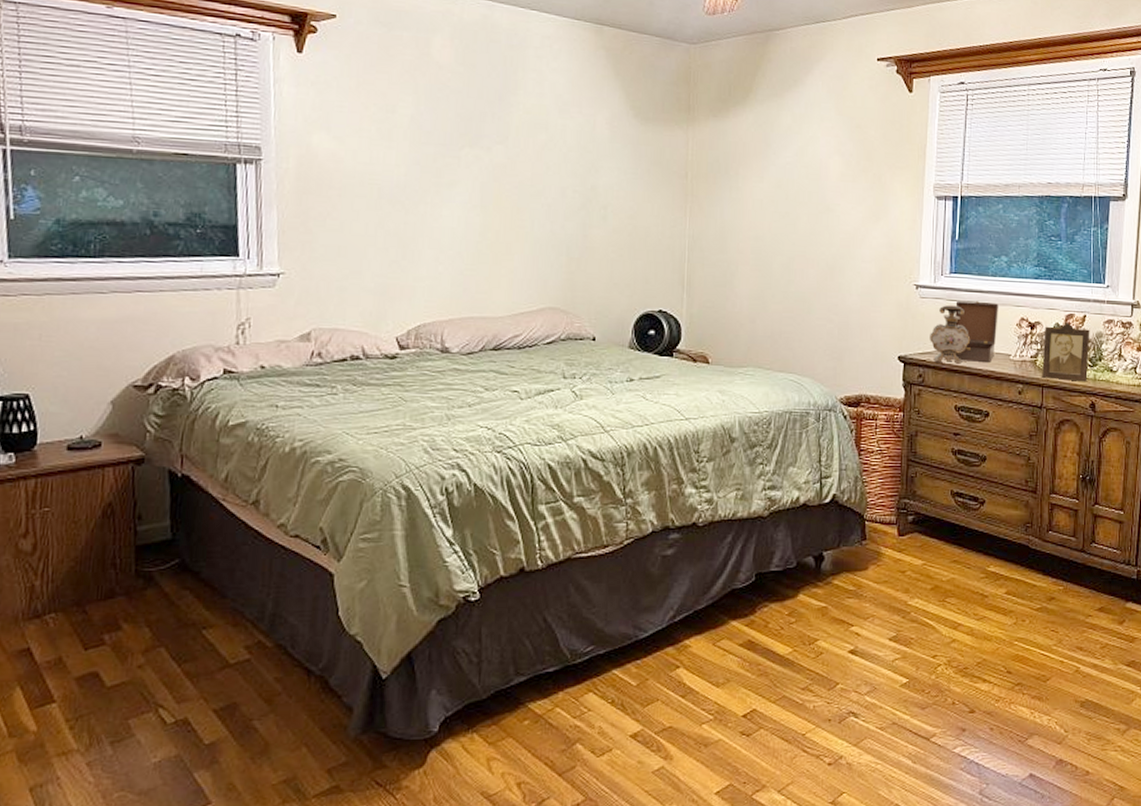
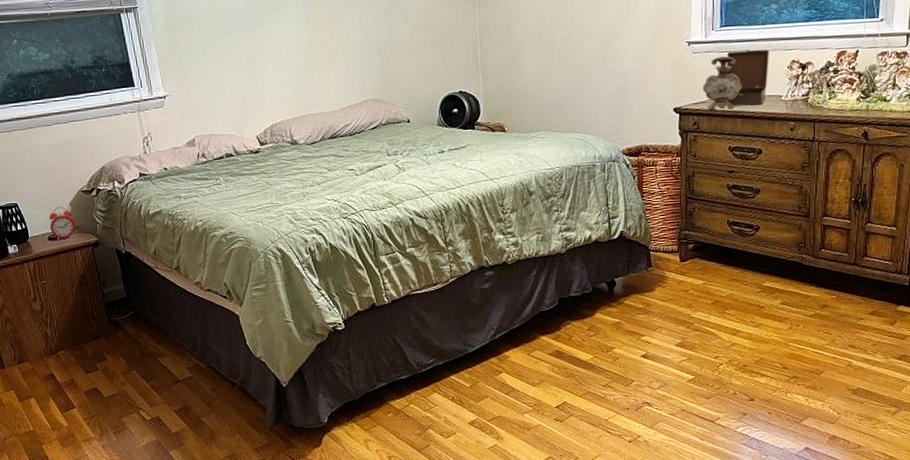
alarm clock: none [72,403,114,452] -> present [49,206,76,241]
photo frame: present [1042,321,1090,382] -> none [814,58,863,114]

